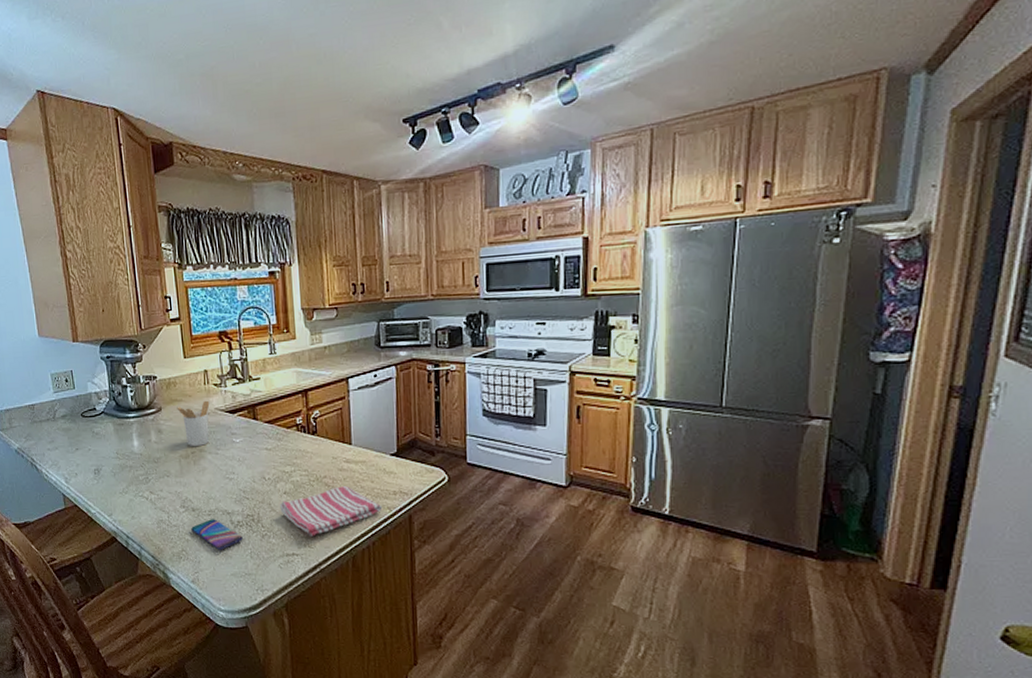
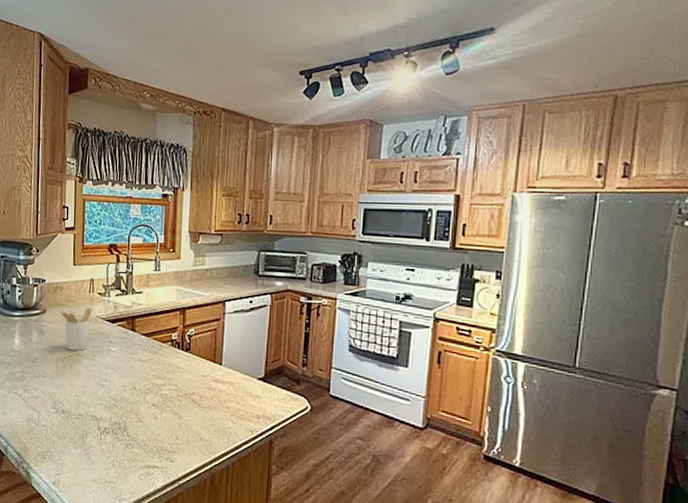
smartphone: present [191,519,243,550] -> none [59,423,108,455]
dish towel: present [280,486,383,537] -> none [147,404,245,451]

